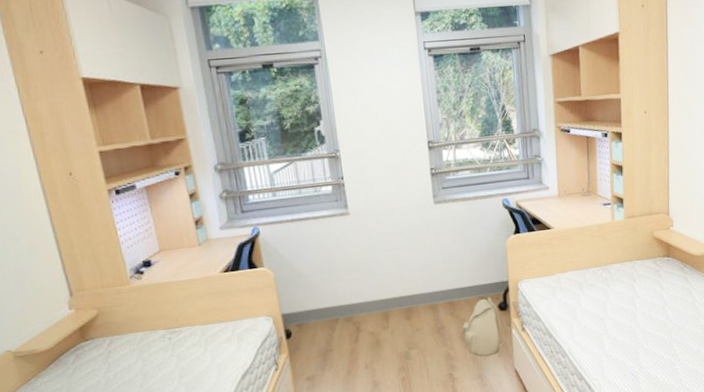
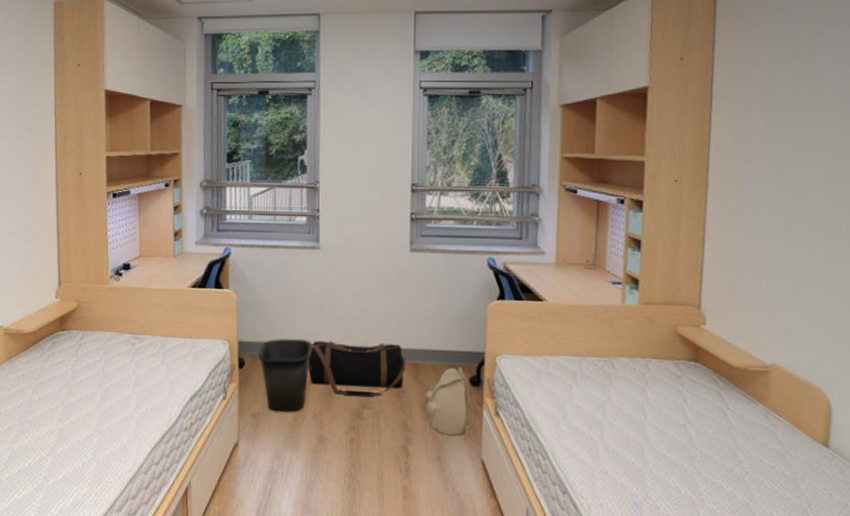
waste bin: none [302,300,356,370] -> present [257,338,313,413]
duffel bag: none [353,288,443,343] -> present [307,340,407,398]

